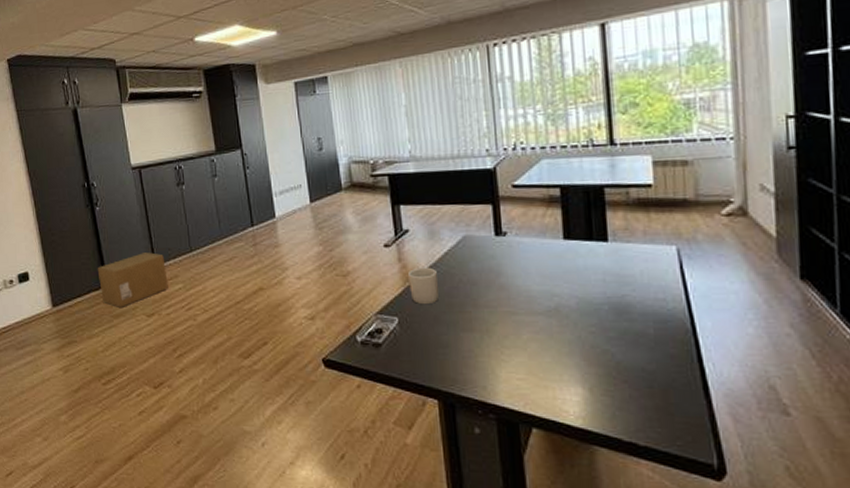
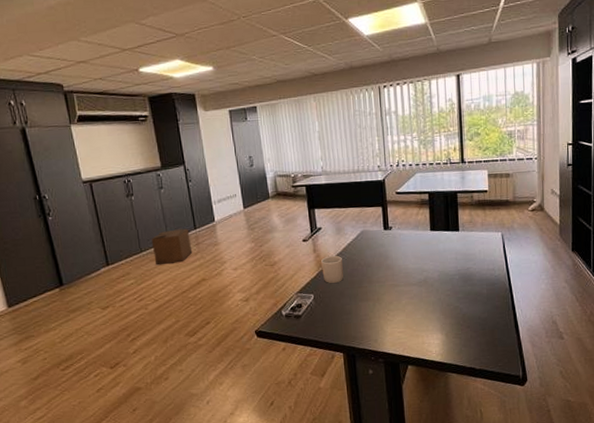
box: present [97,252,168,307] -> none [52,254,121,303]
cardboard box: none [202,225,249,269] -> present [151,228,193,266]

